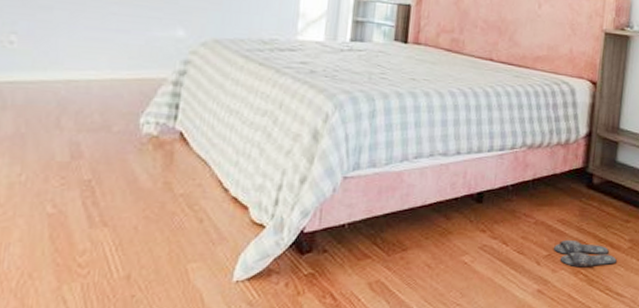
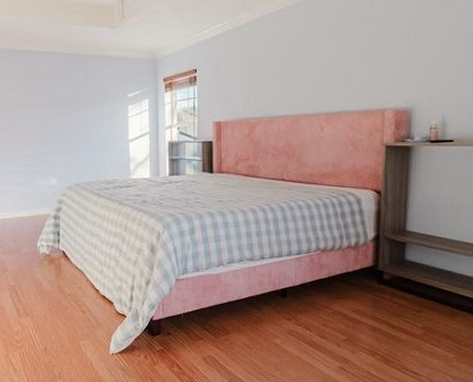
slippers: present [554,239,617,268] -> none [352,326,411,350]

